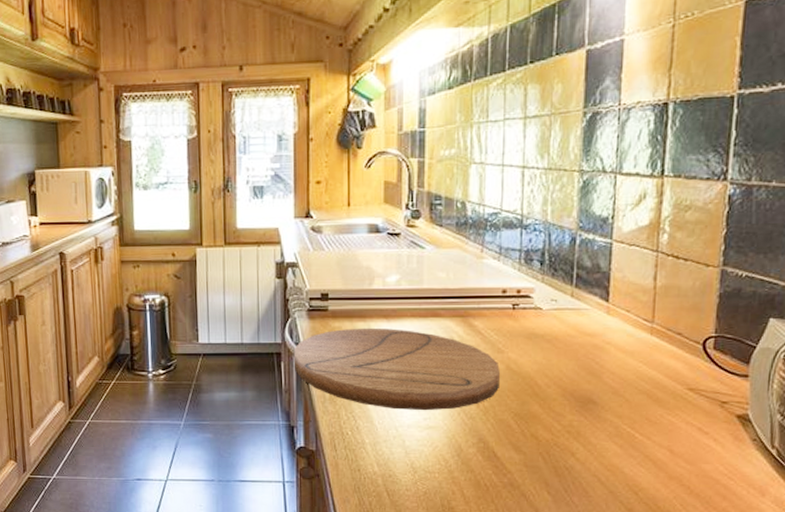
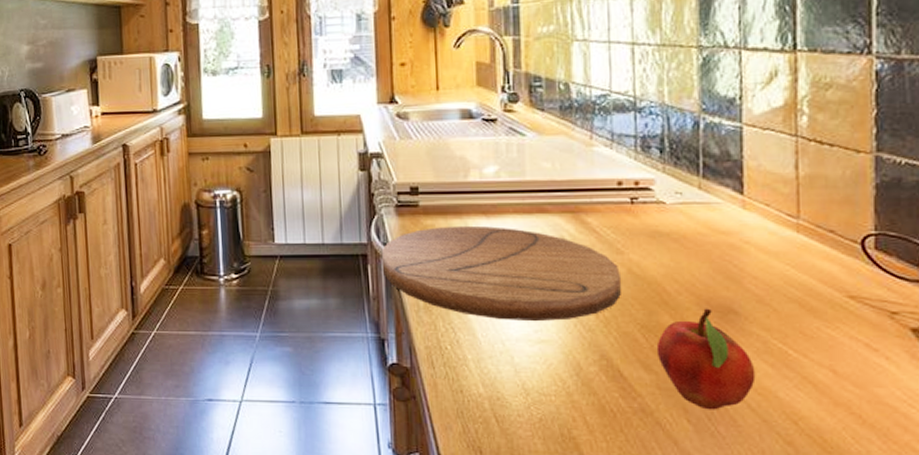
fruit: none [526,399,607,484] -> present [656,308,756,410]

